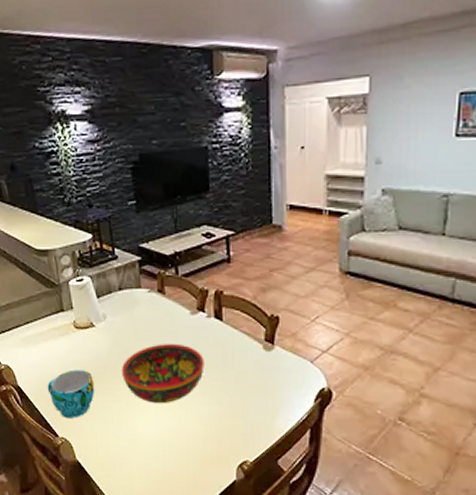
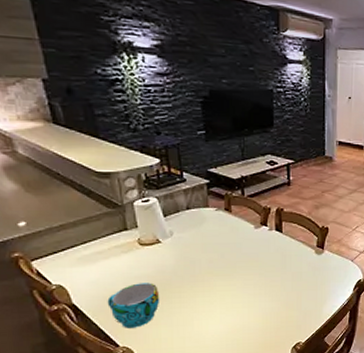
bowl: present [121,344,204,404] -> none [187,254,266,306]

